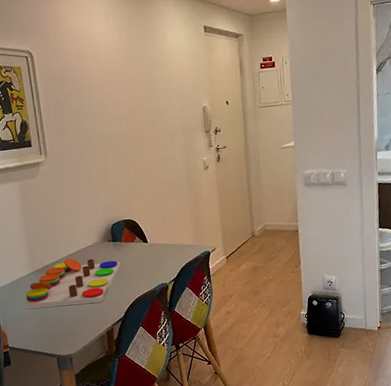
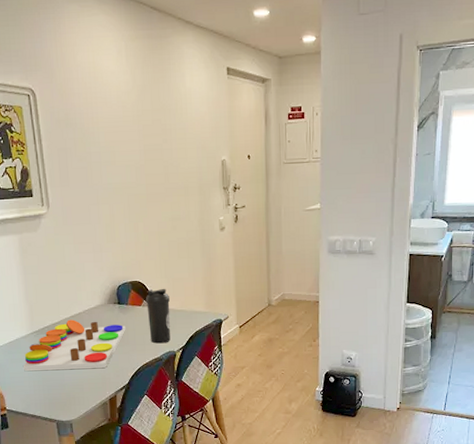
water bottle: none [137,225,163,277] -> present [145,289,171,344]

